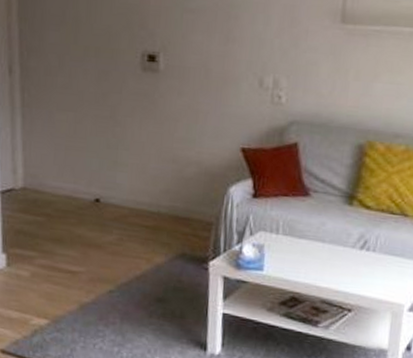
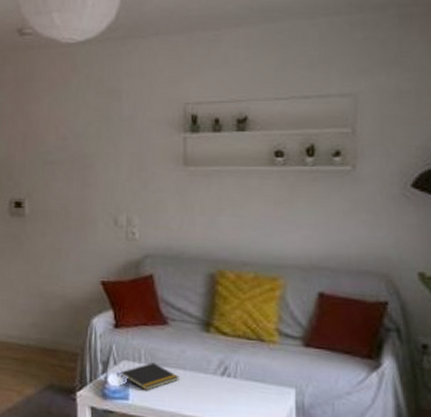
notepad: none [256,234,317,262] -> present [120,363,180,391]

